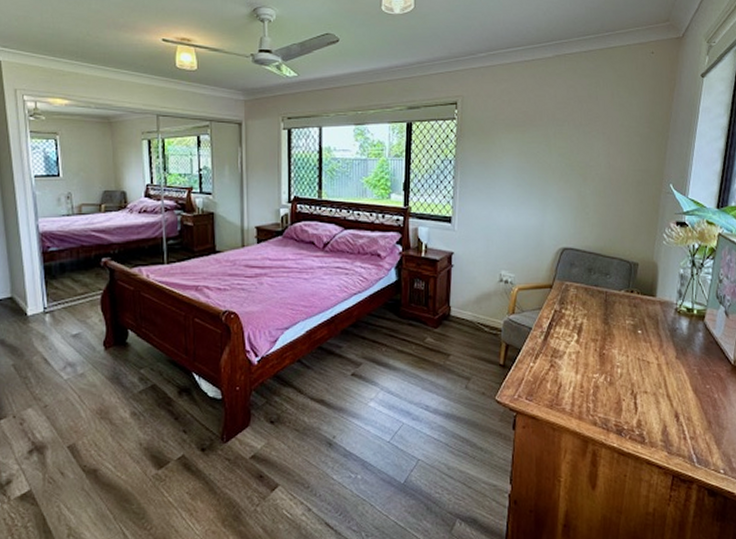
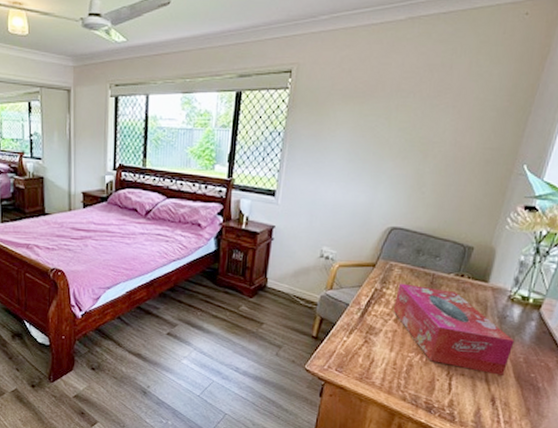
tissue box: none [573,303,687,390] -> present [393,283,515,375]

